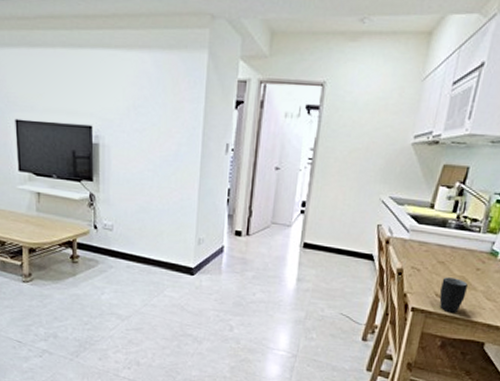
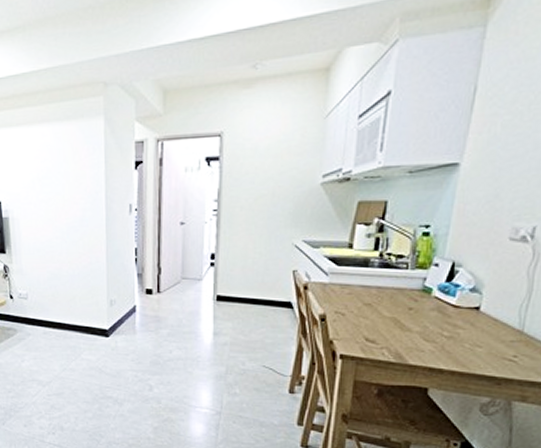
mug: present [439,277,468,313] -> none [370,320,400,358]

